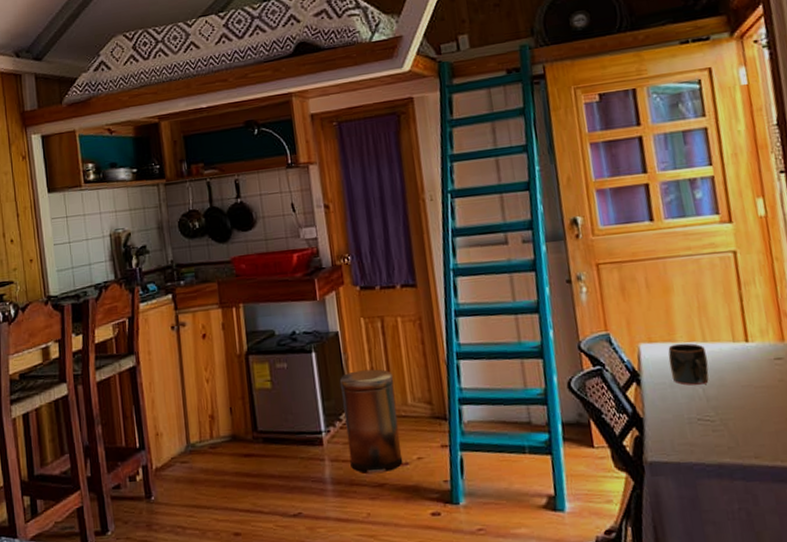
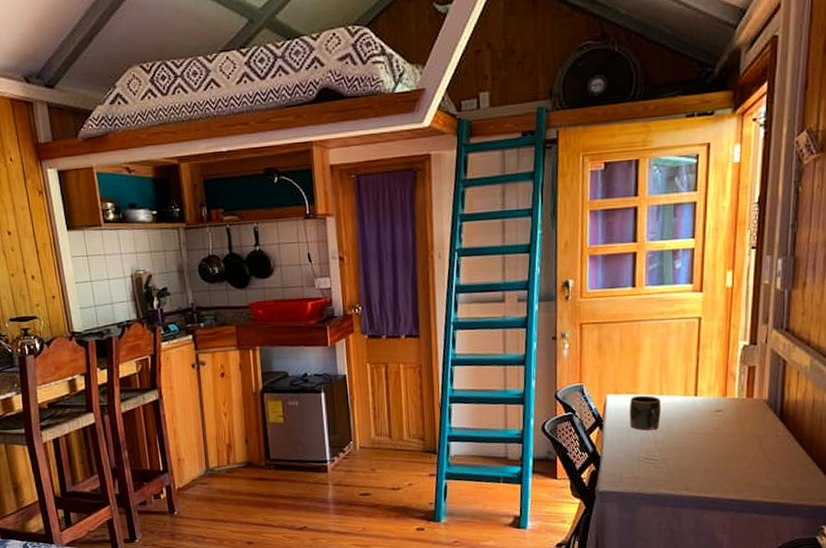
pedal bin: present [339,369,403,474] -> none [345,409,396,497]

